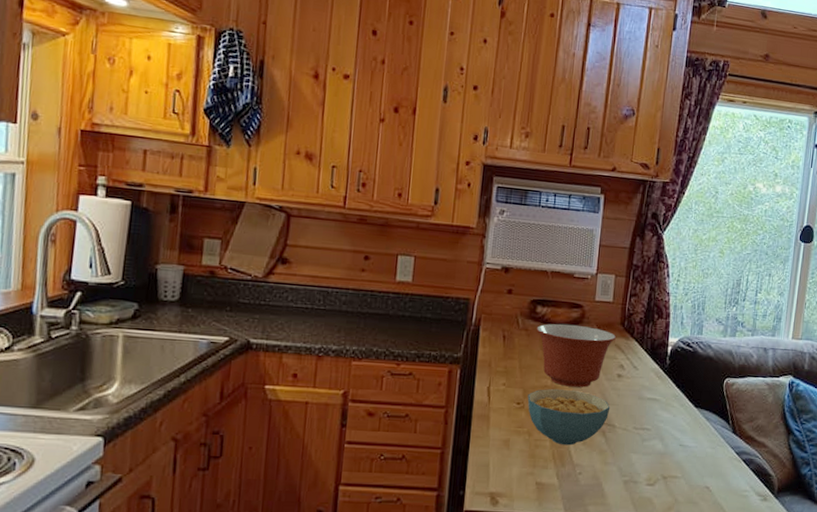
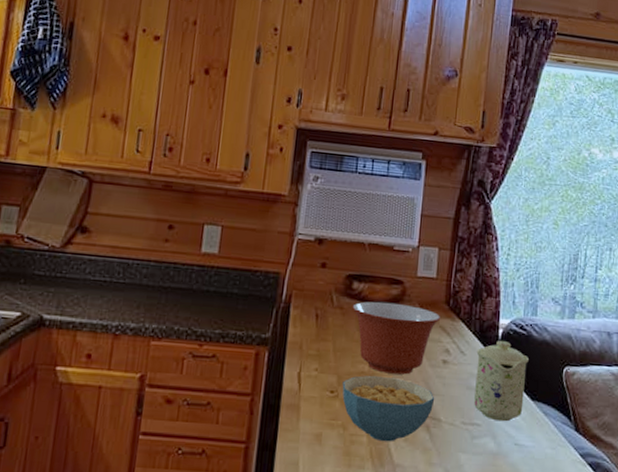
mug: none [645,357,694,427] -> present [474,341,529,422]

